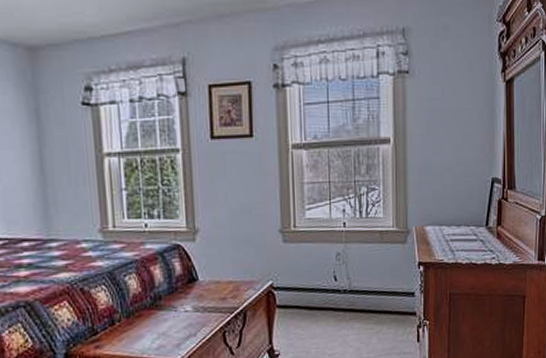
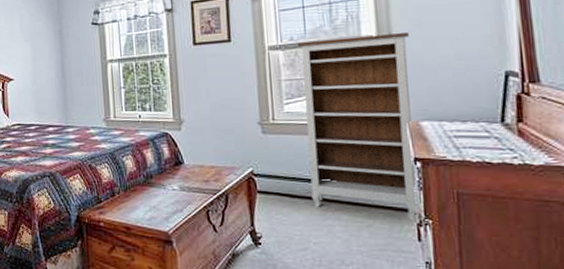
bookshelf: none [320,134,420,323] -> present [297,31,418,221]

